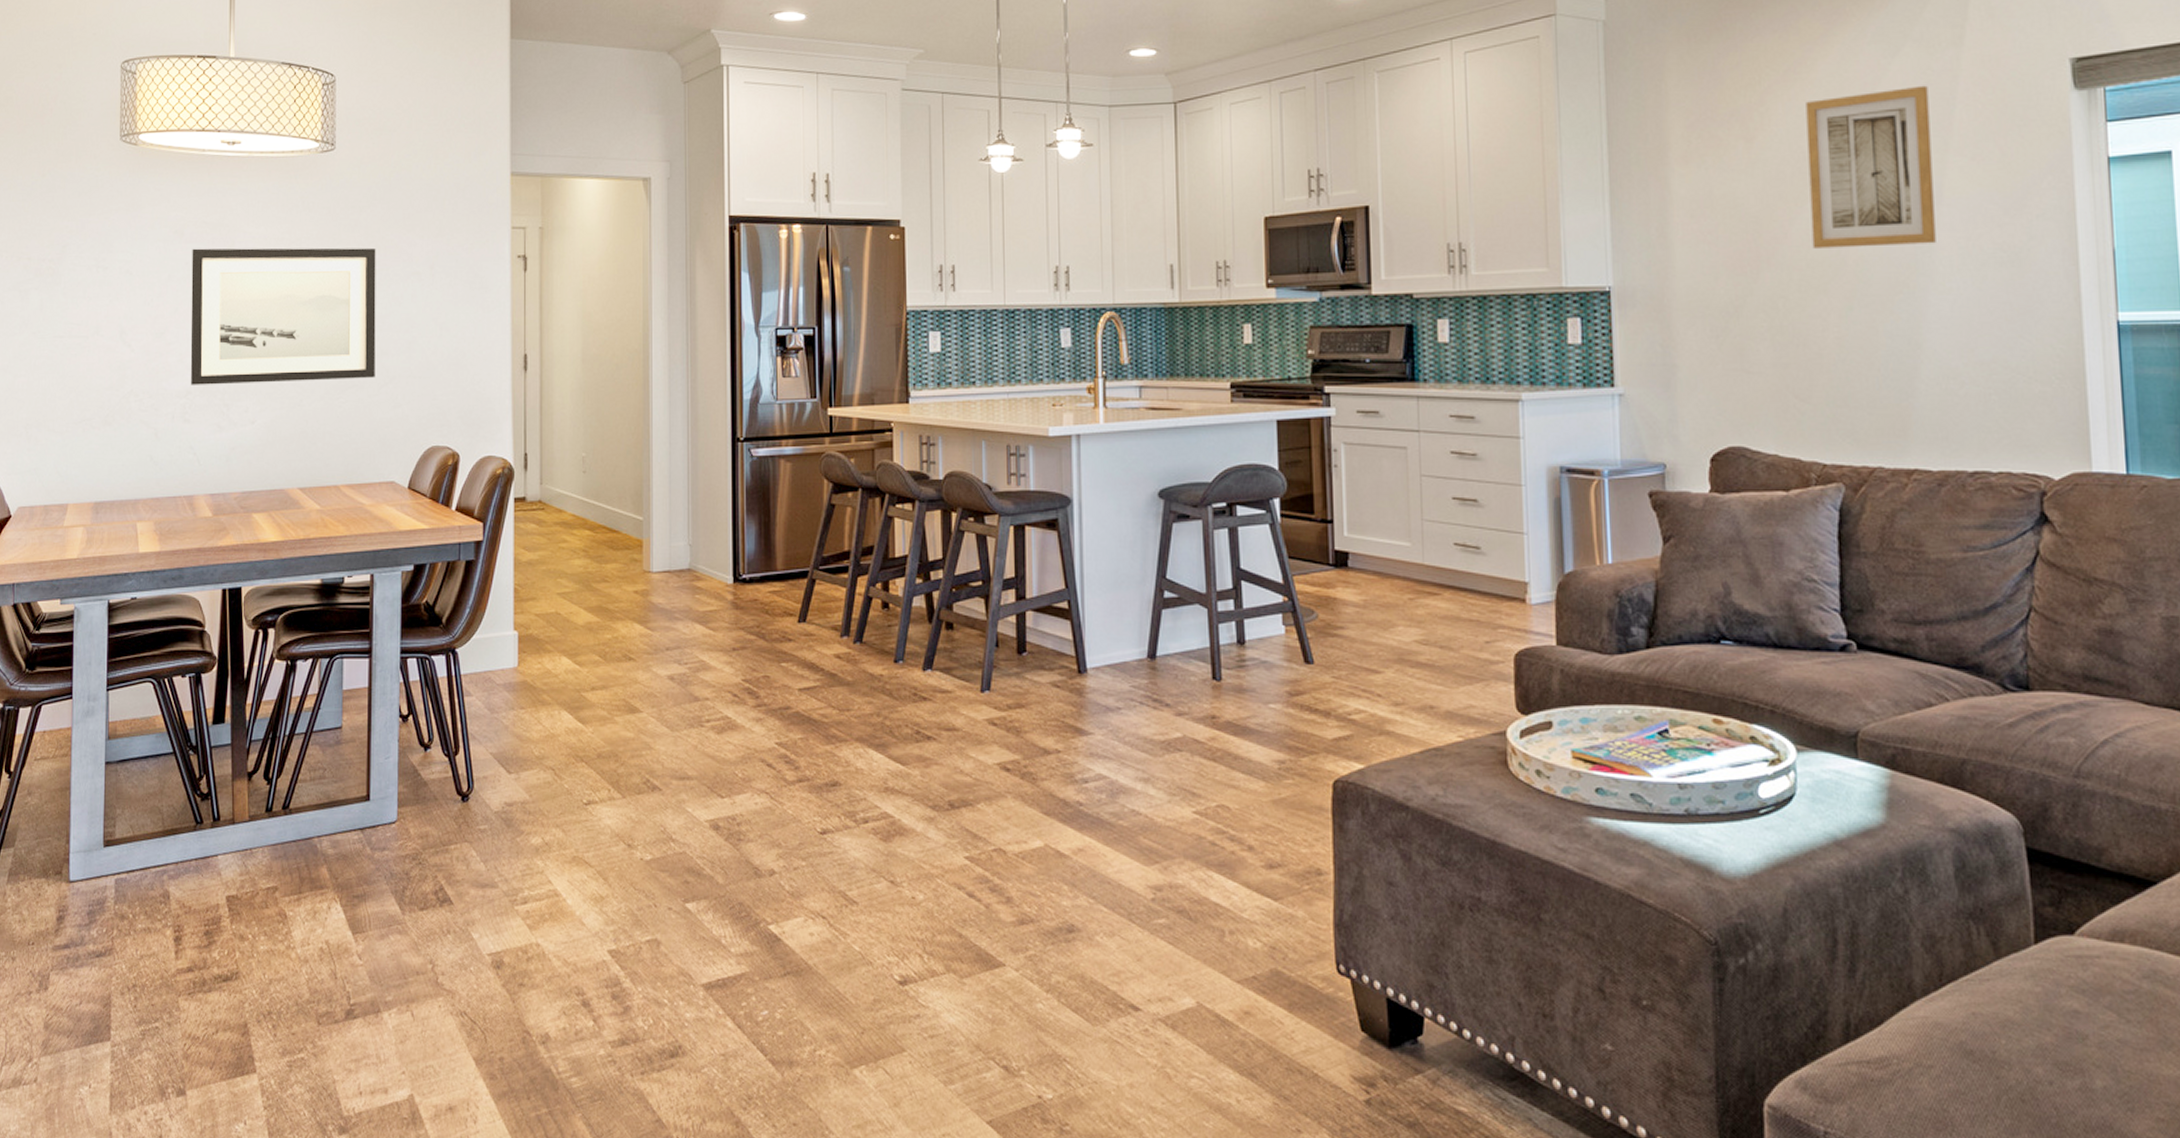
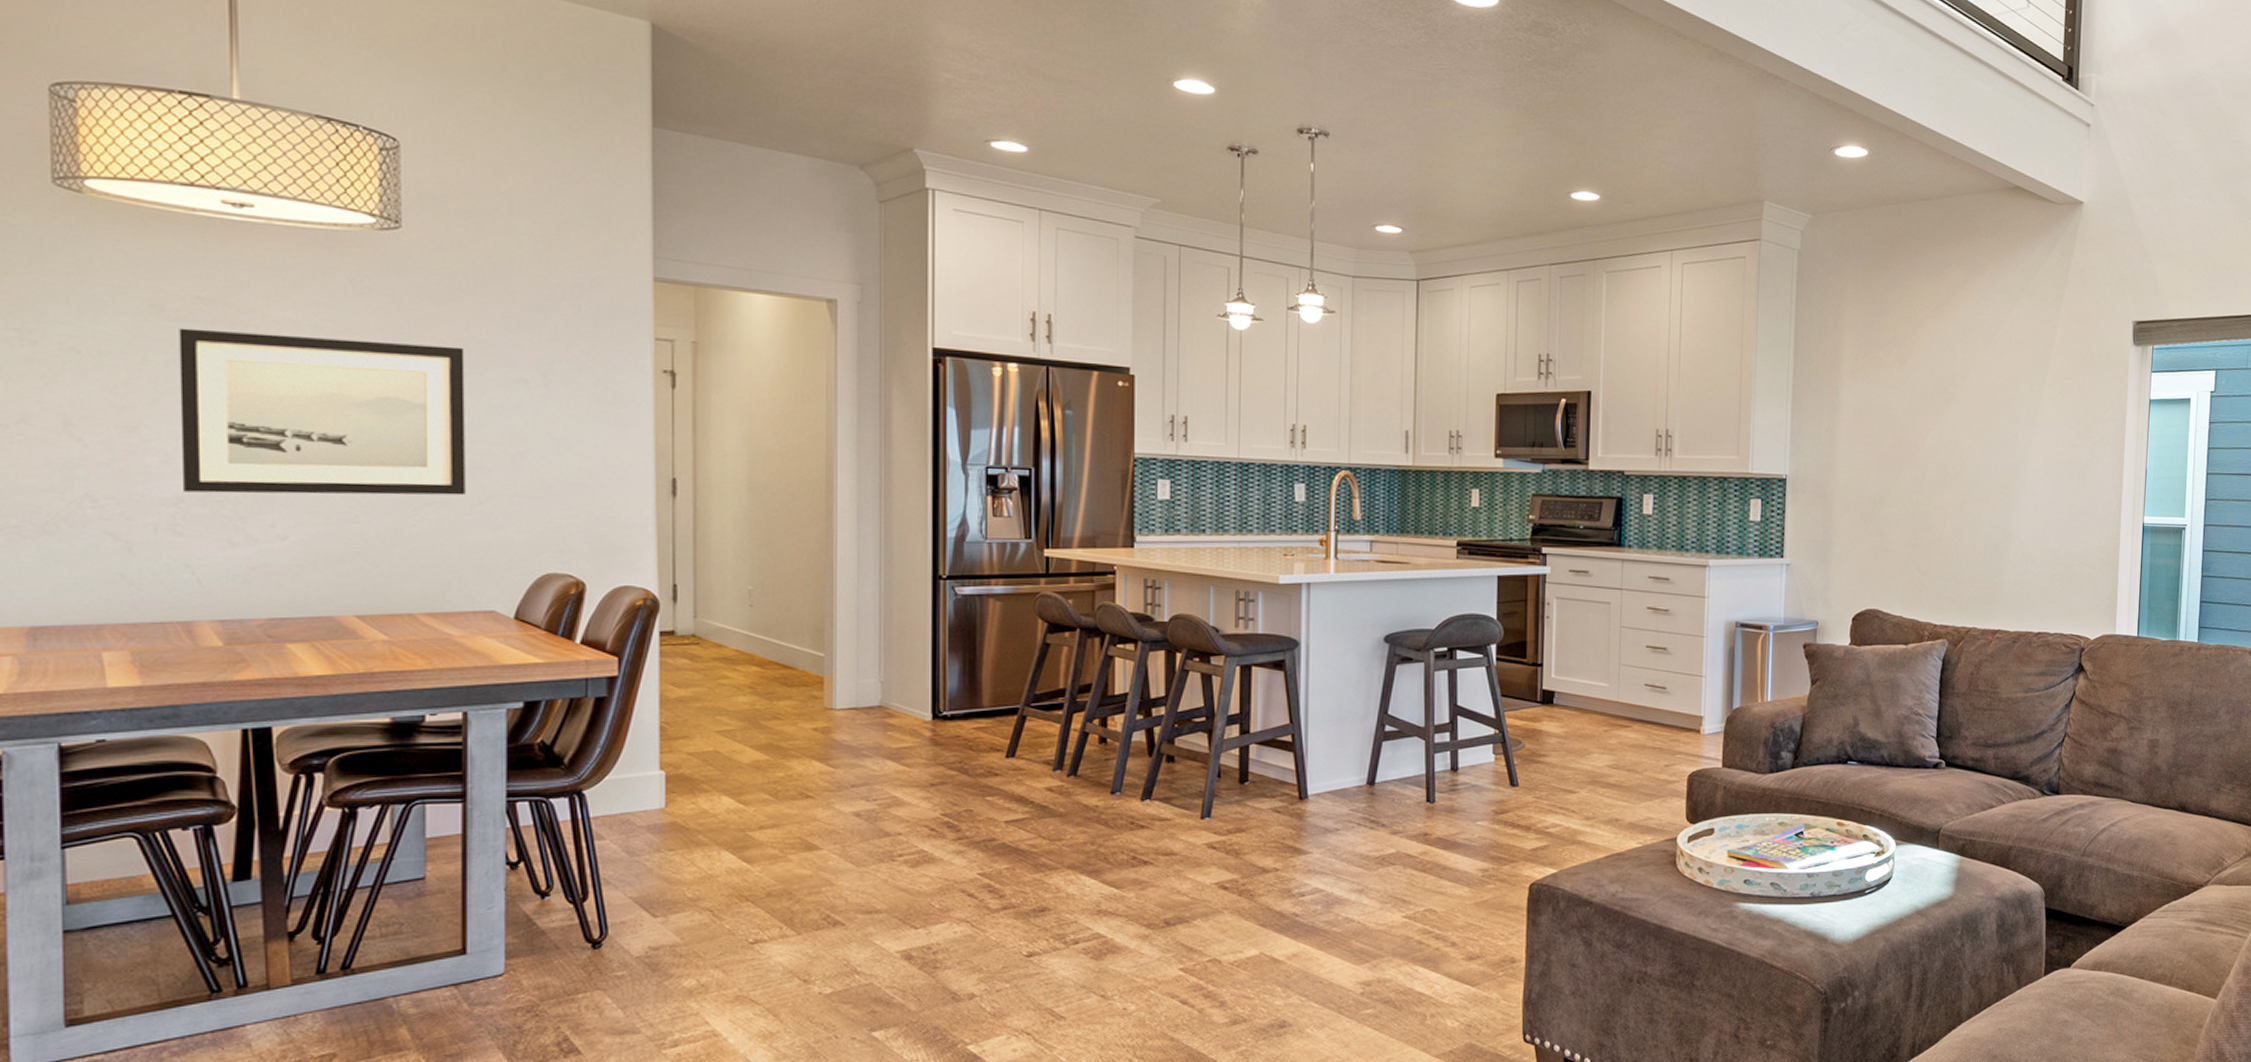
wall art: present [1806,85,1936,248] -> none [1942,331,2035,457]

